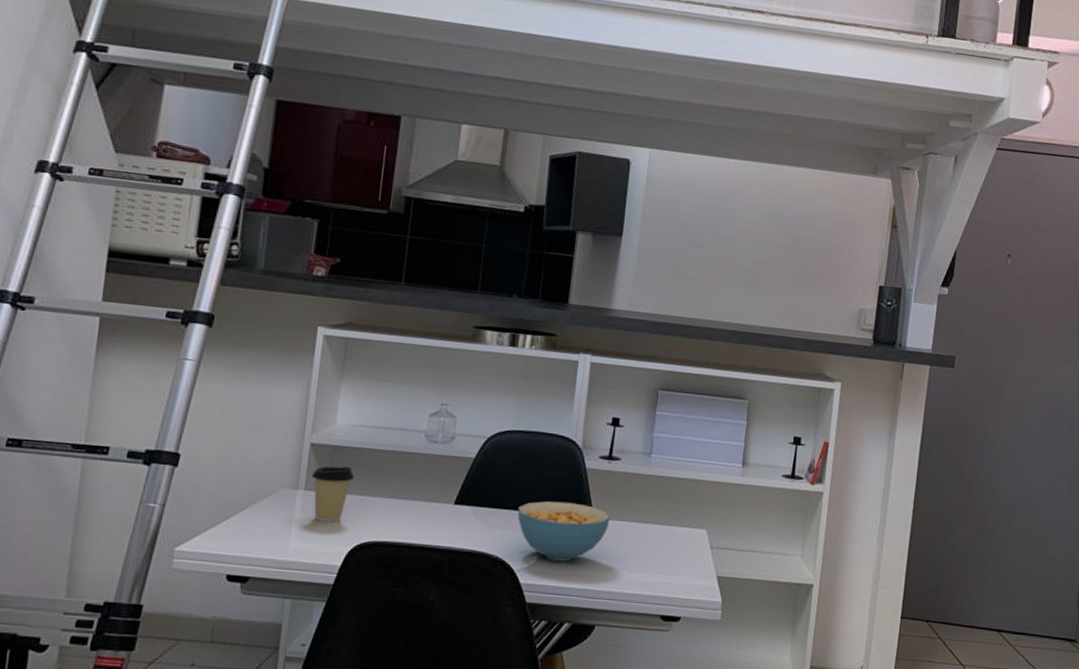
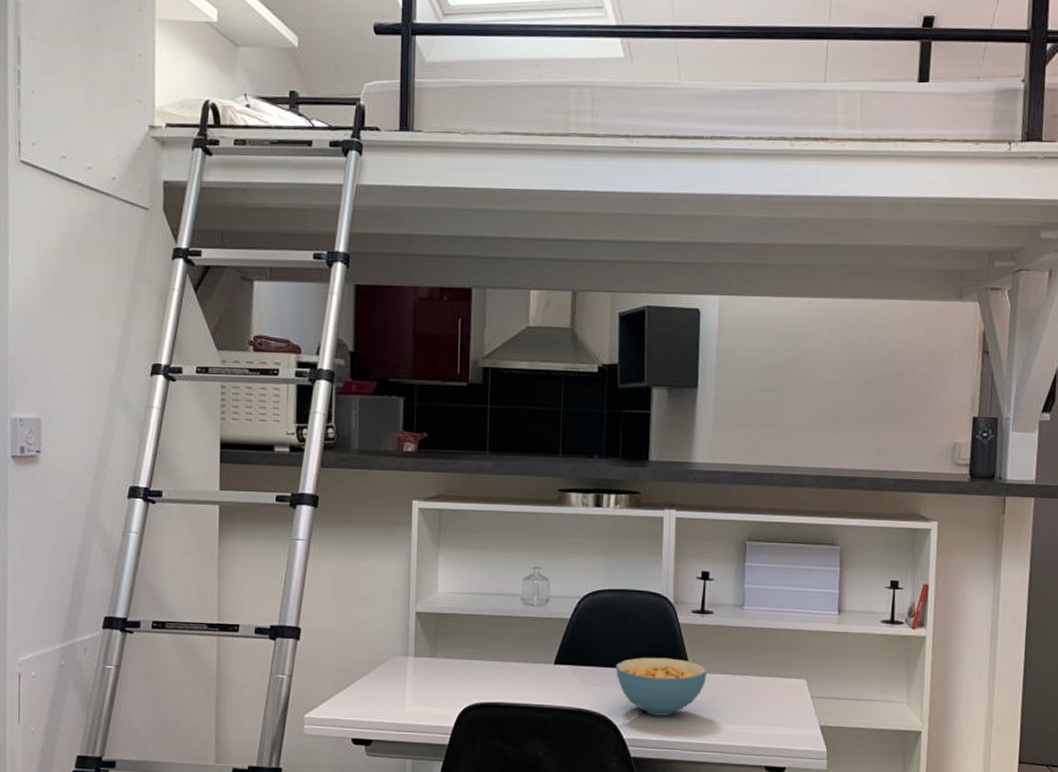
coffee cup: present [312,466,355,522] -> none [420,632,459,686]

